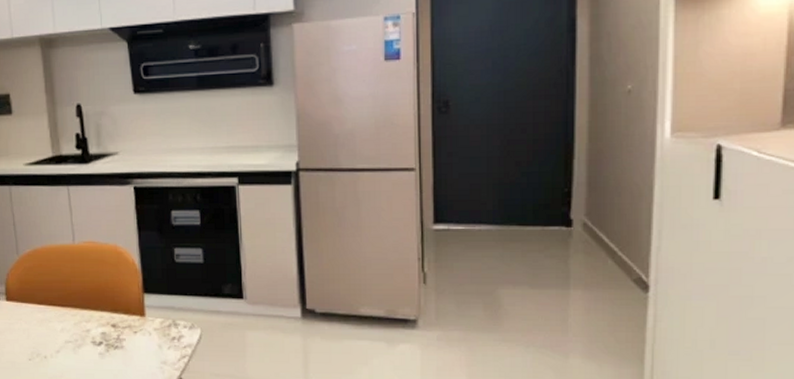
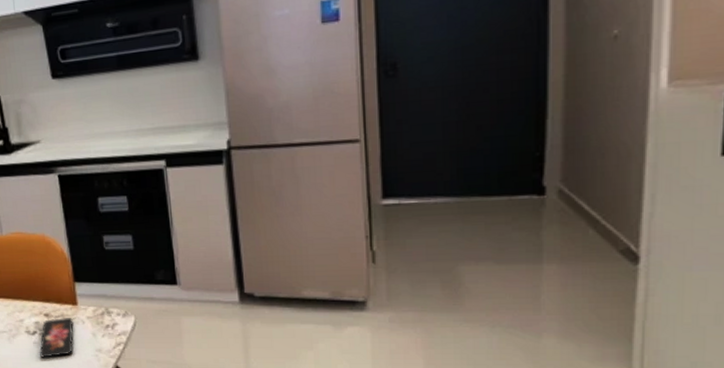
smartphone: none [103,329,140,369] -> present [38,318,74,358]

